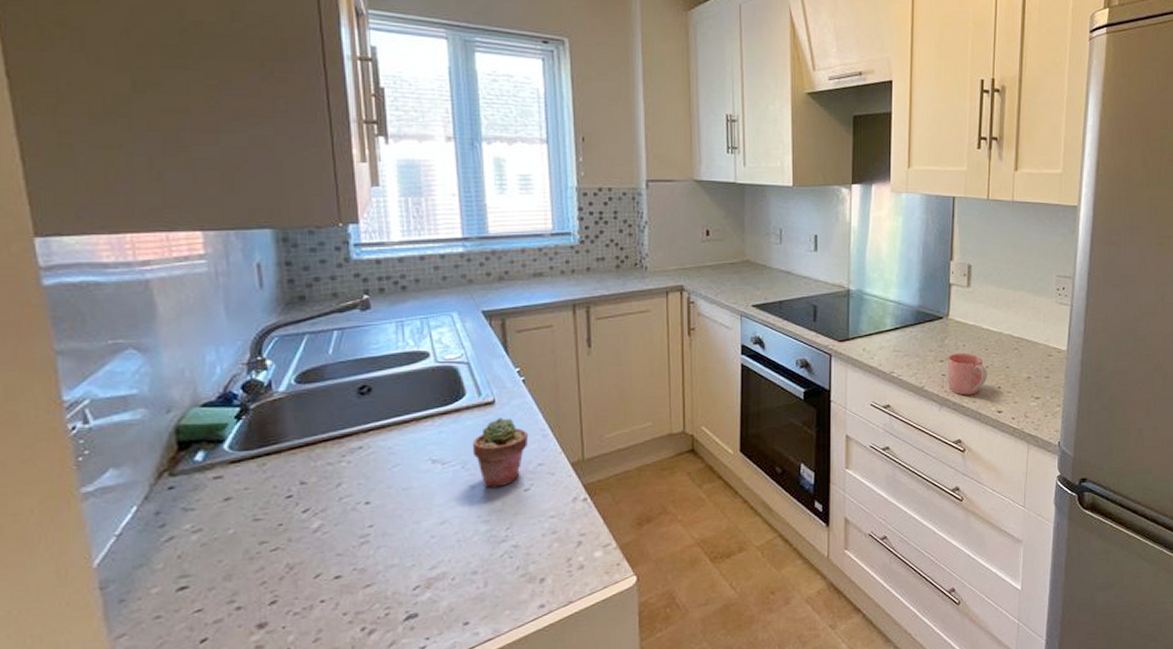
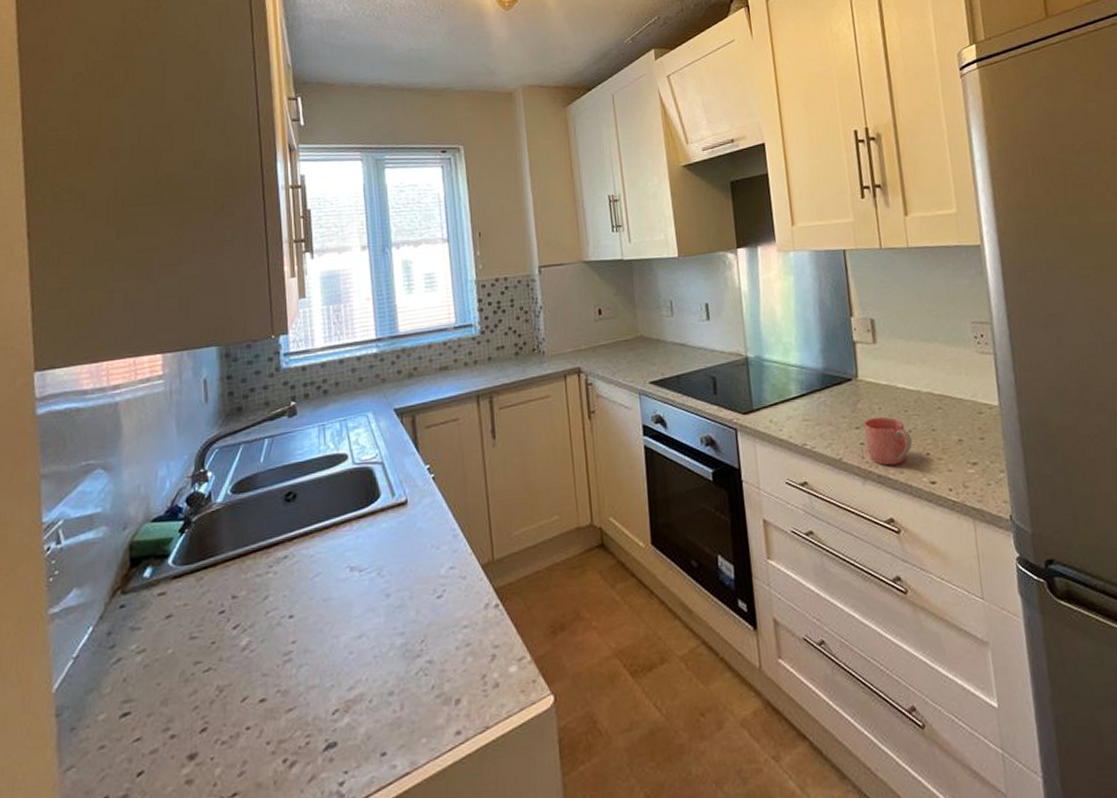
potted succulent: present [472,417,529,488] -> none [387,517,440,596]

